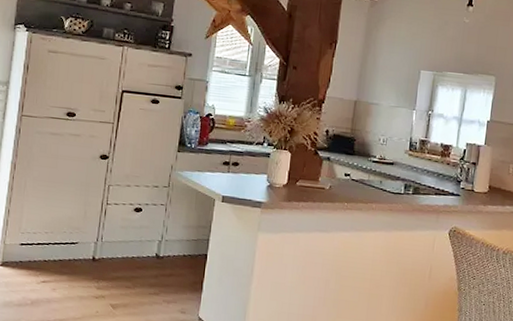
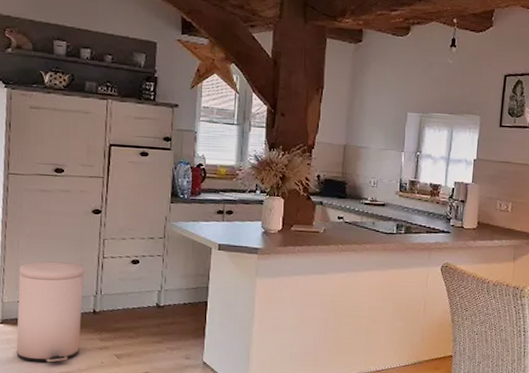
pedal bin: none [13,204,88,309] -> present [16,261,85,363]

